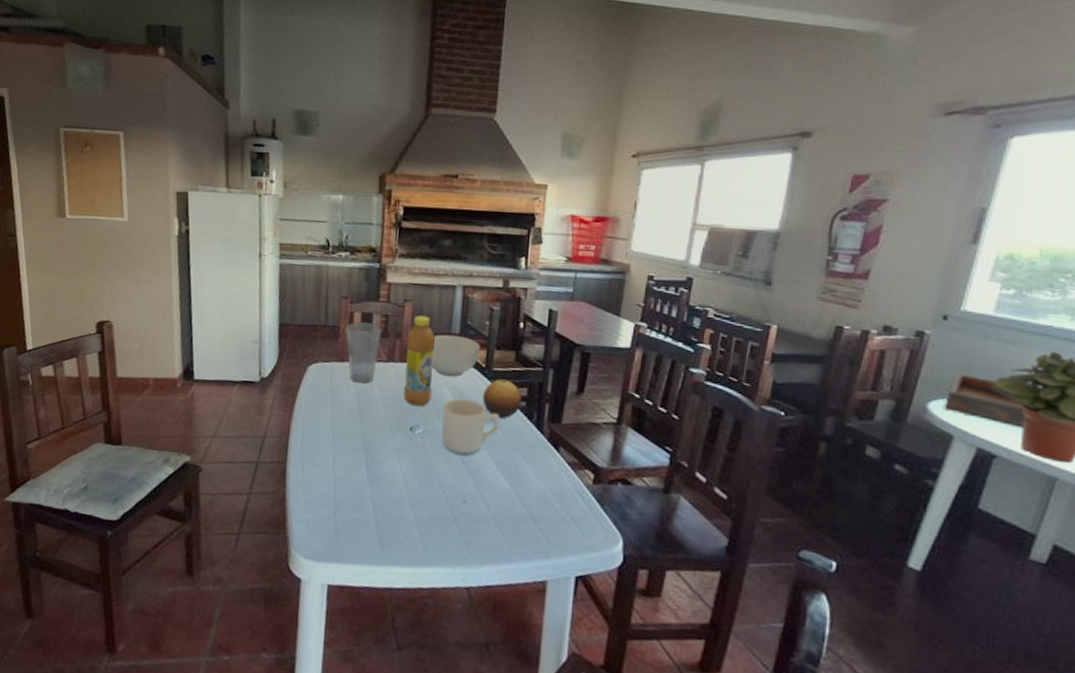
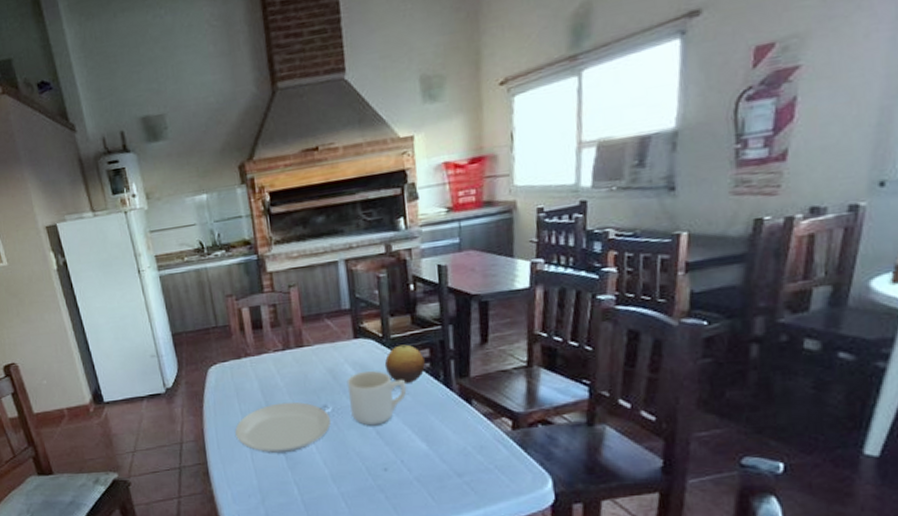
plate: none [321,414,421,467] -> present [235,401,331,454]
cup: present [345,322,382,384] -> none [237,315,275,376]
bottle: present [403,315,436,407] -> none [298,297,334,388]
bowl: present [431,334,481,377] -> none [324,309,375,353]

